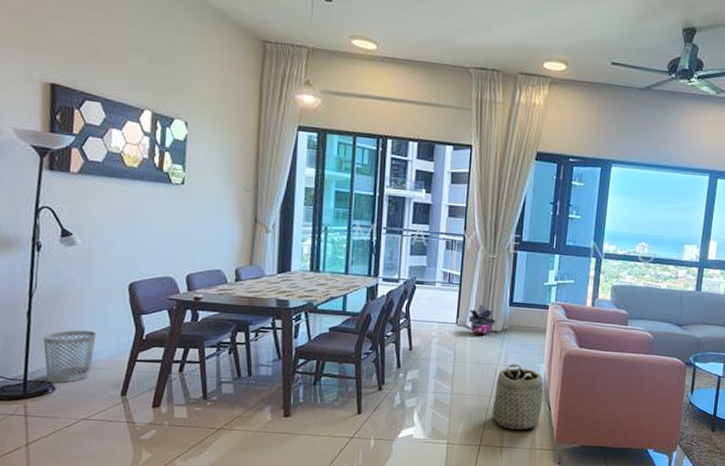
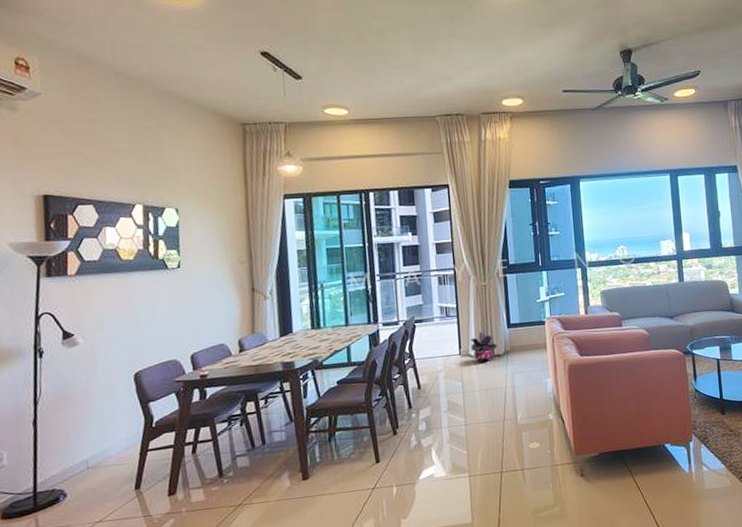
wastebasket: present [43,330,97,383] -> none [50,428,106,490]
basket: present [492,364,544,430] -> none [507,383,556,450]

